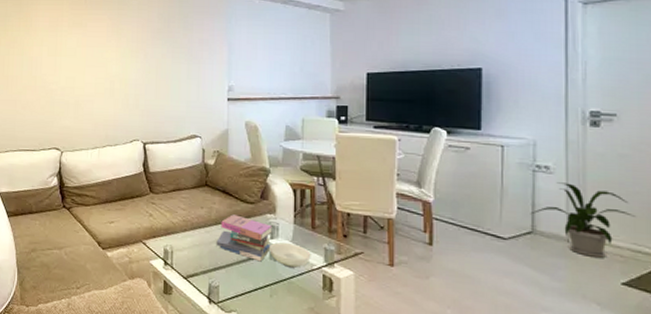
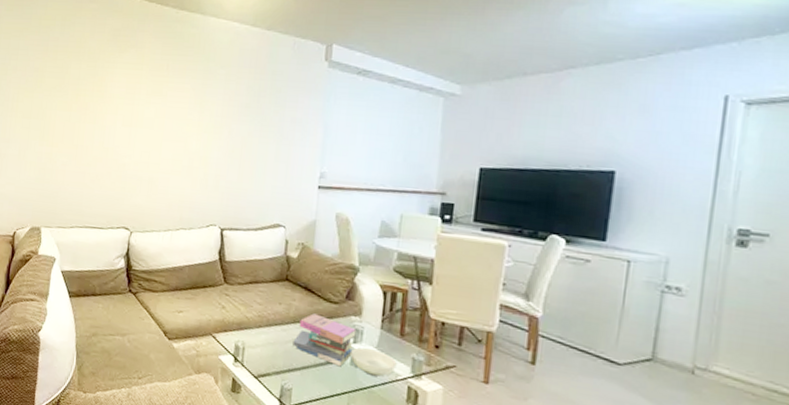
house plant: present [530,182,635,258] -> none [652,306,776,395]

